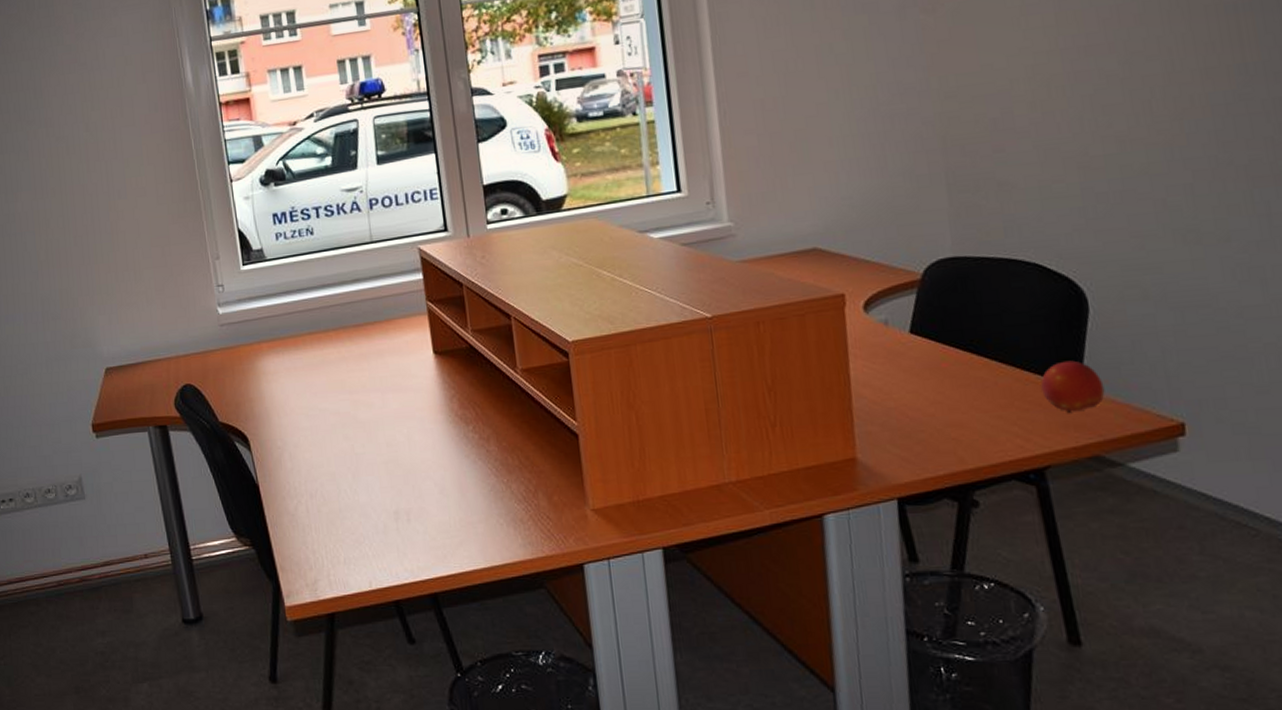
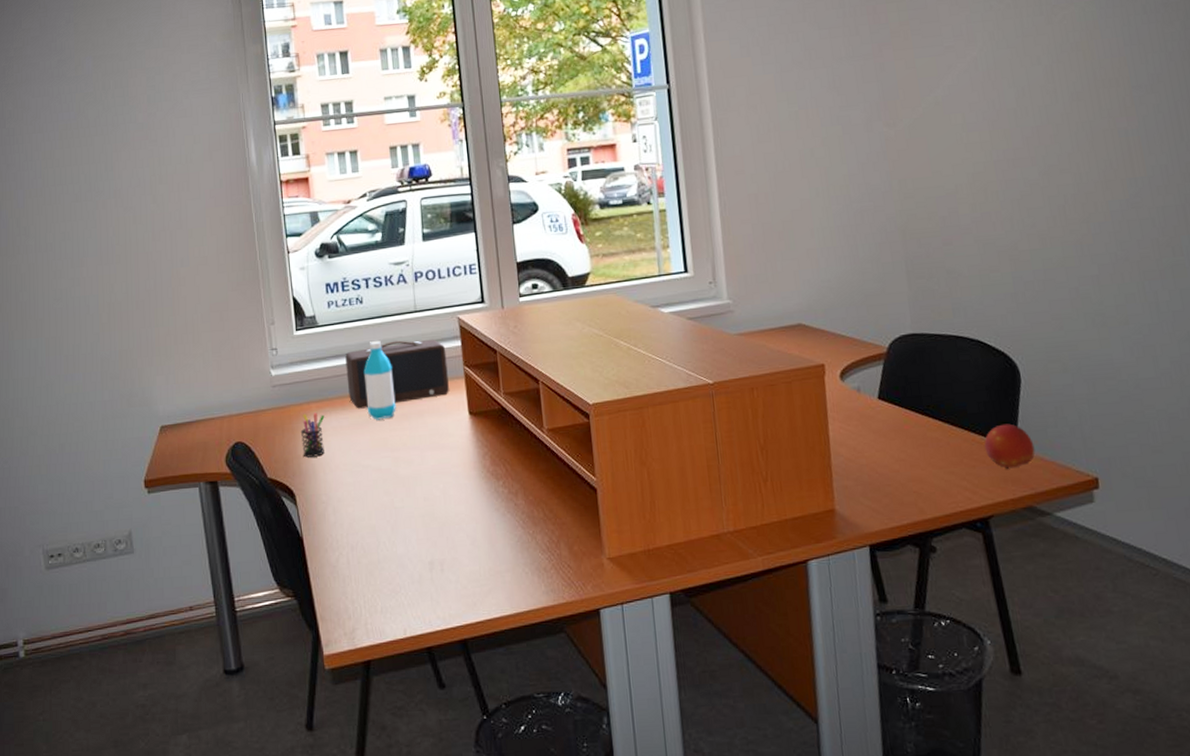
pen holder: none [251,353,278,401] -> present [300,412,325,458]
speaker: none [296,272,411,349] -> present [345,339,449,409]
water bottle: none [317,275,354,361] -> present [363,341,396,420]

